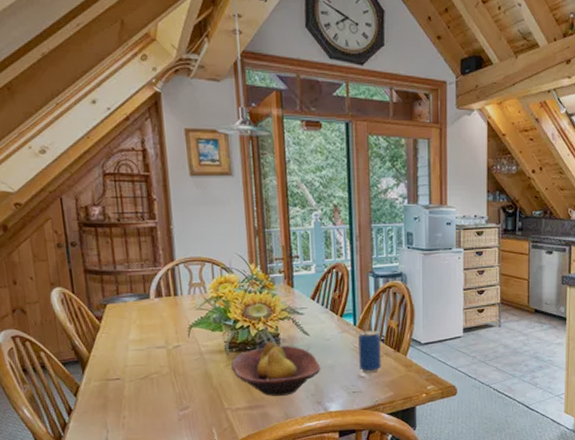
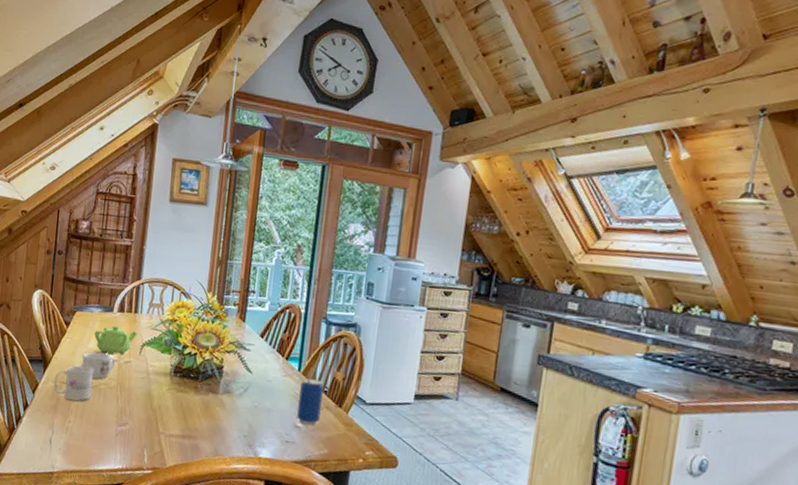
mug: none [97,359,143,396] -> present [53,365,93,401]
mug: none [123,341,164,369] -> present [81,352,116,379]
teapot: none [133,311,182,343] -> present [94,325,137,355]
fruit bowl: present [231,341,321,396] -> none [172,372,258,432]

